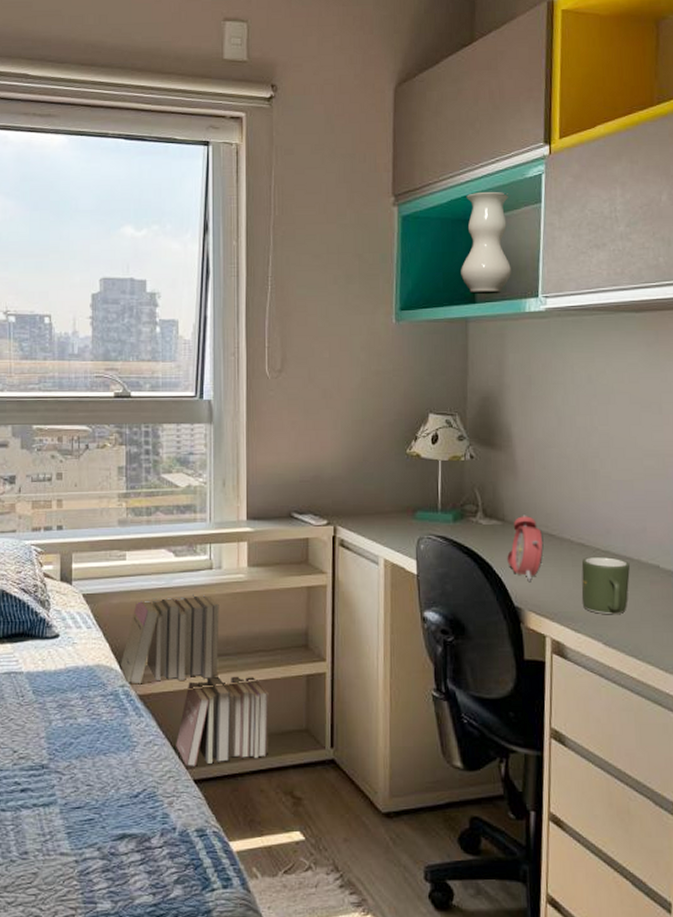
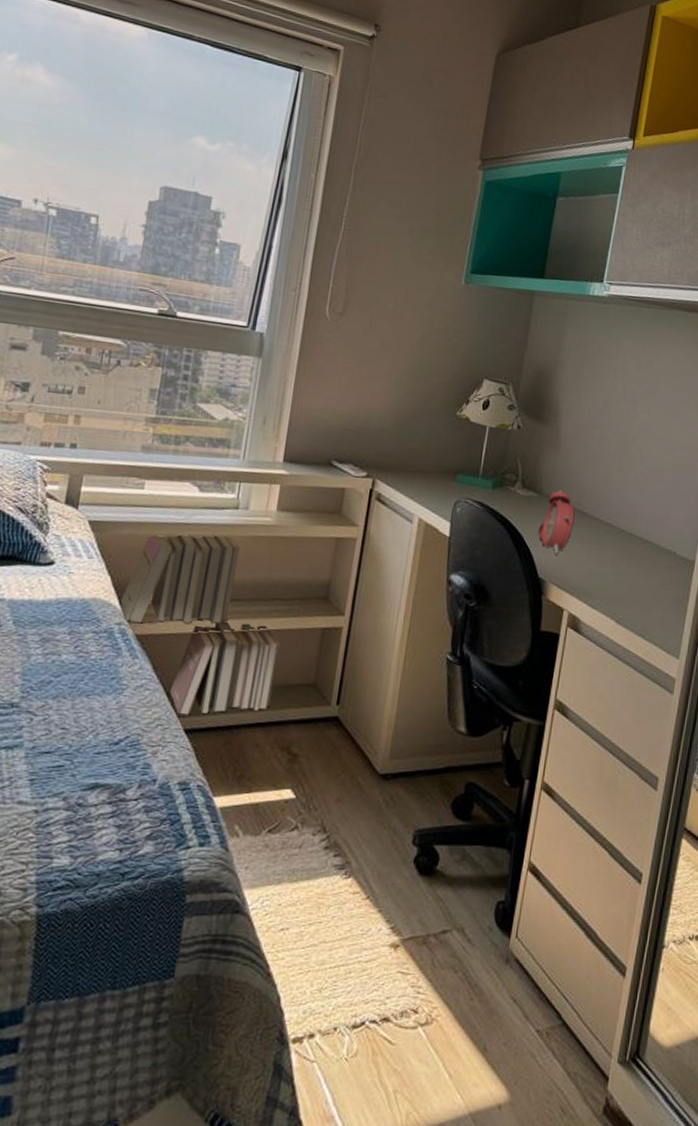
vase: present [461,192,511,295] -> none [534,171,592,273]
mug: present [581,557,630,615] -> none [602,537,650,595]

